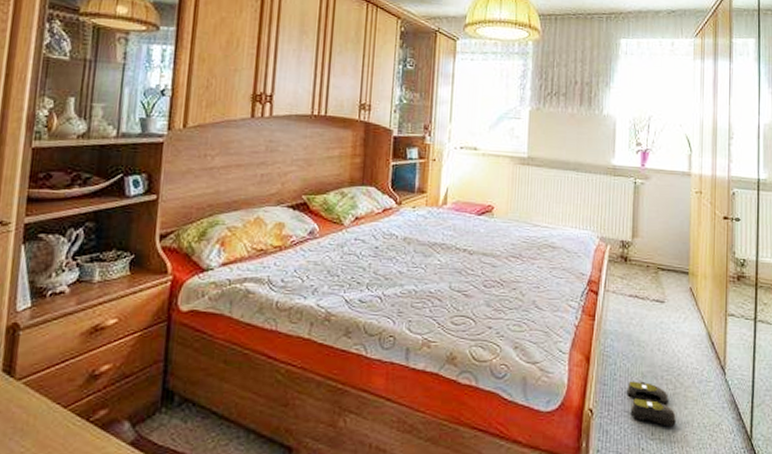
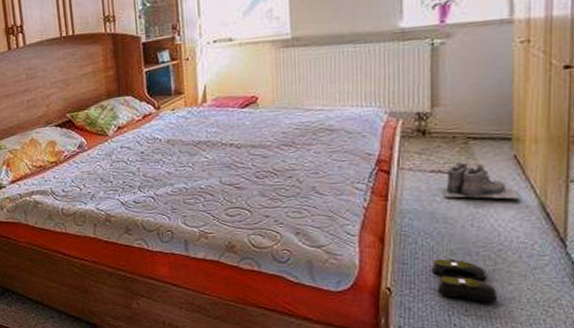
boots: none [637,289,694,328] -> present [442,162,520,199]

